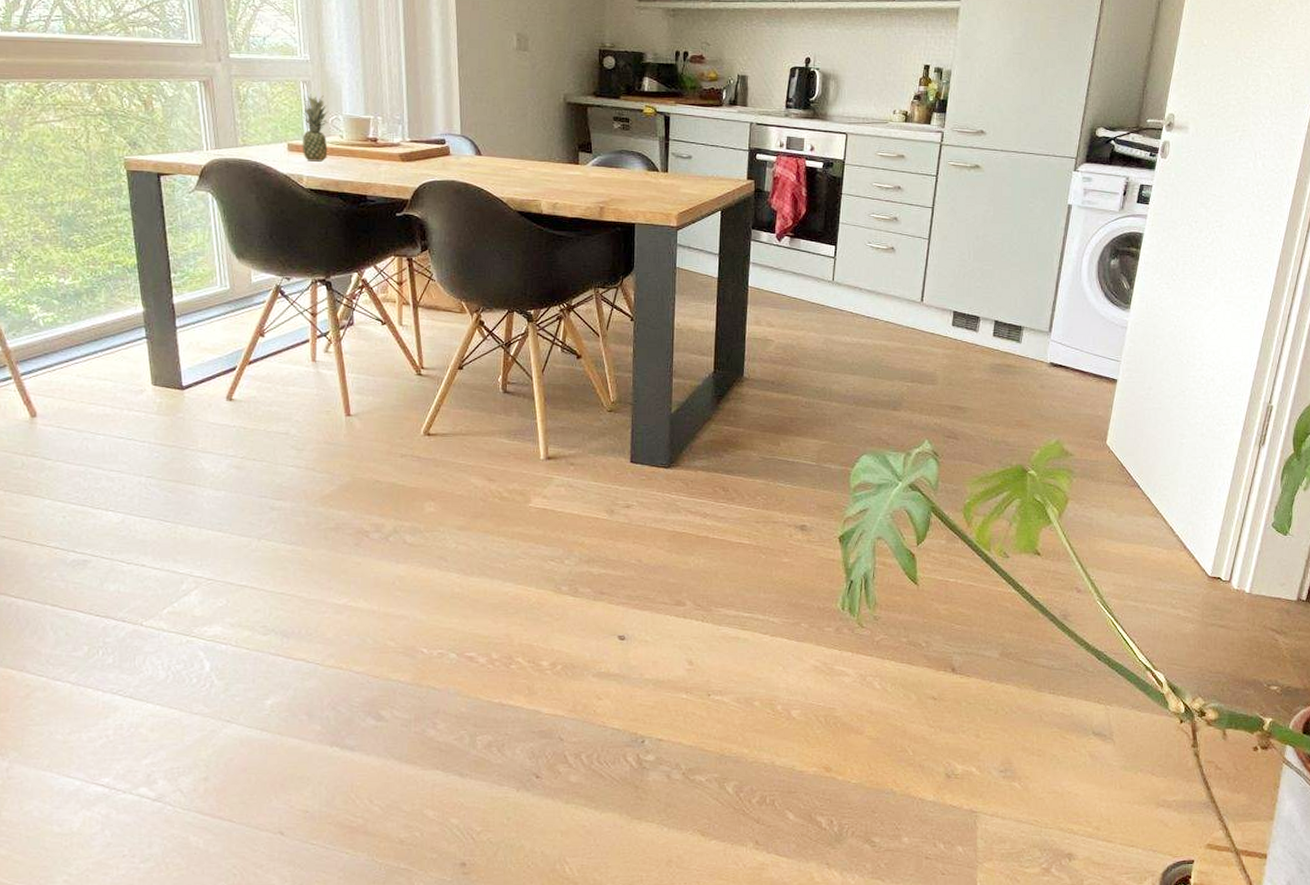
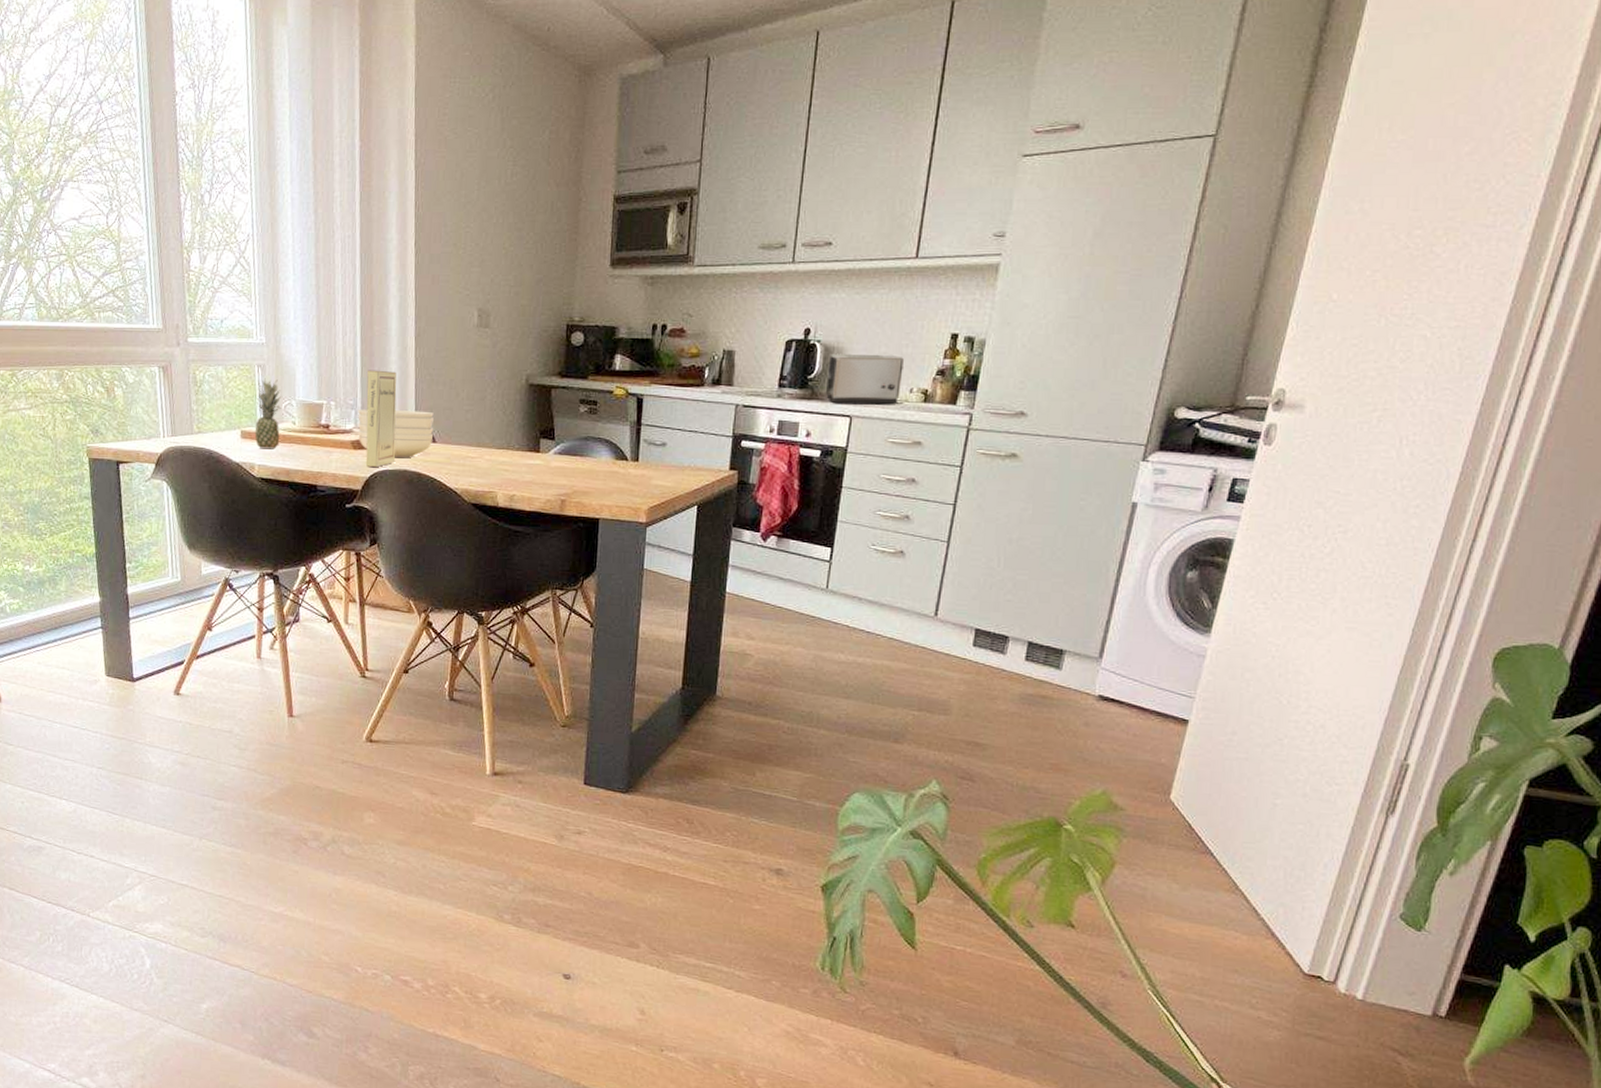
bowl: none [405,124,480,169] -> present [357,409,435,457]
book: none [413,87,443,179] -> present [366,370,397,468]
toaster: none [826,81,887,123] -> present [826,354,904,404]

